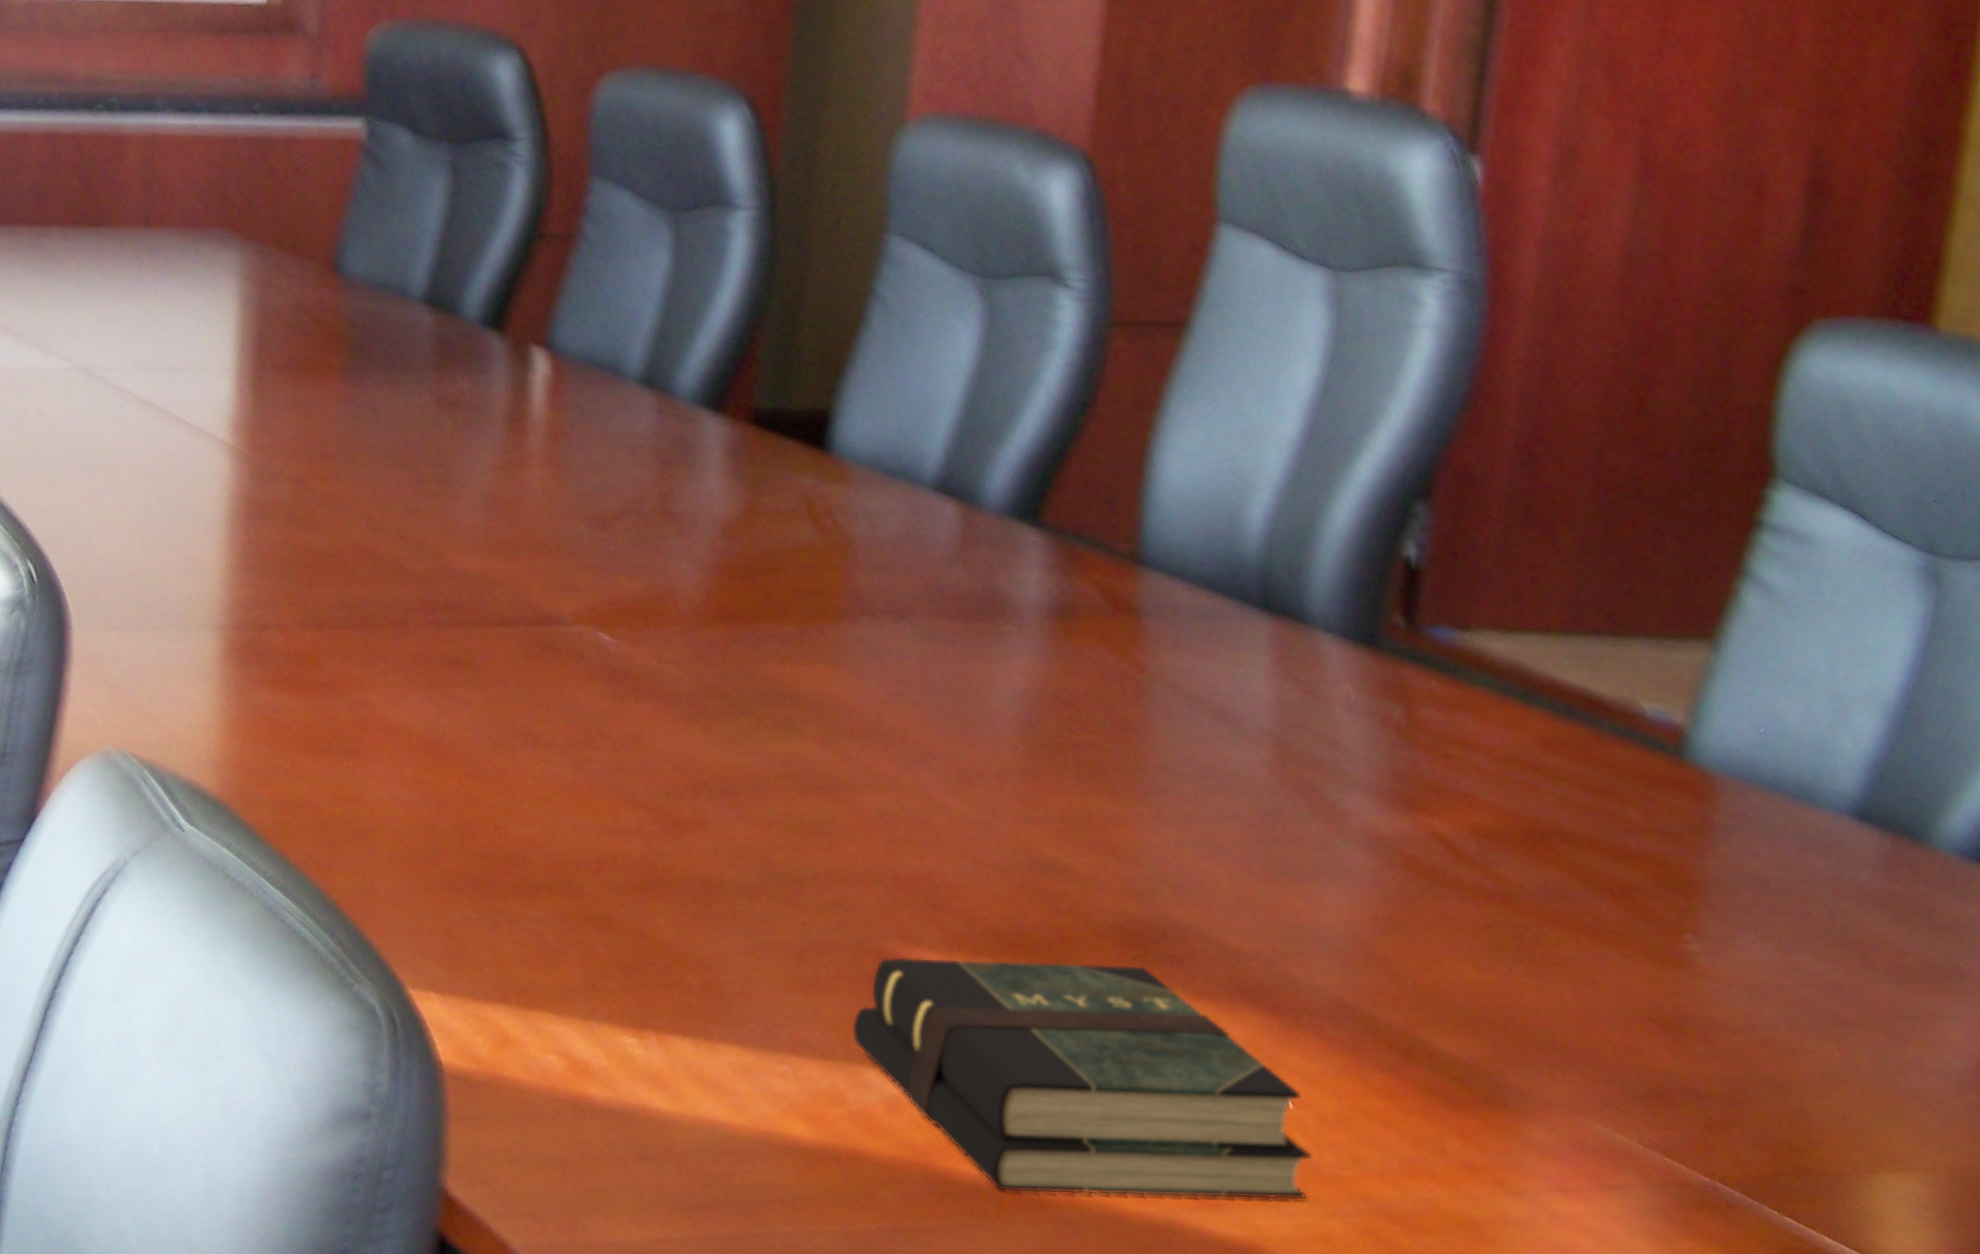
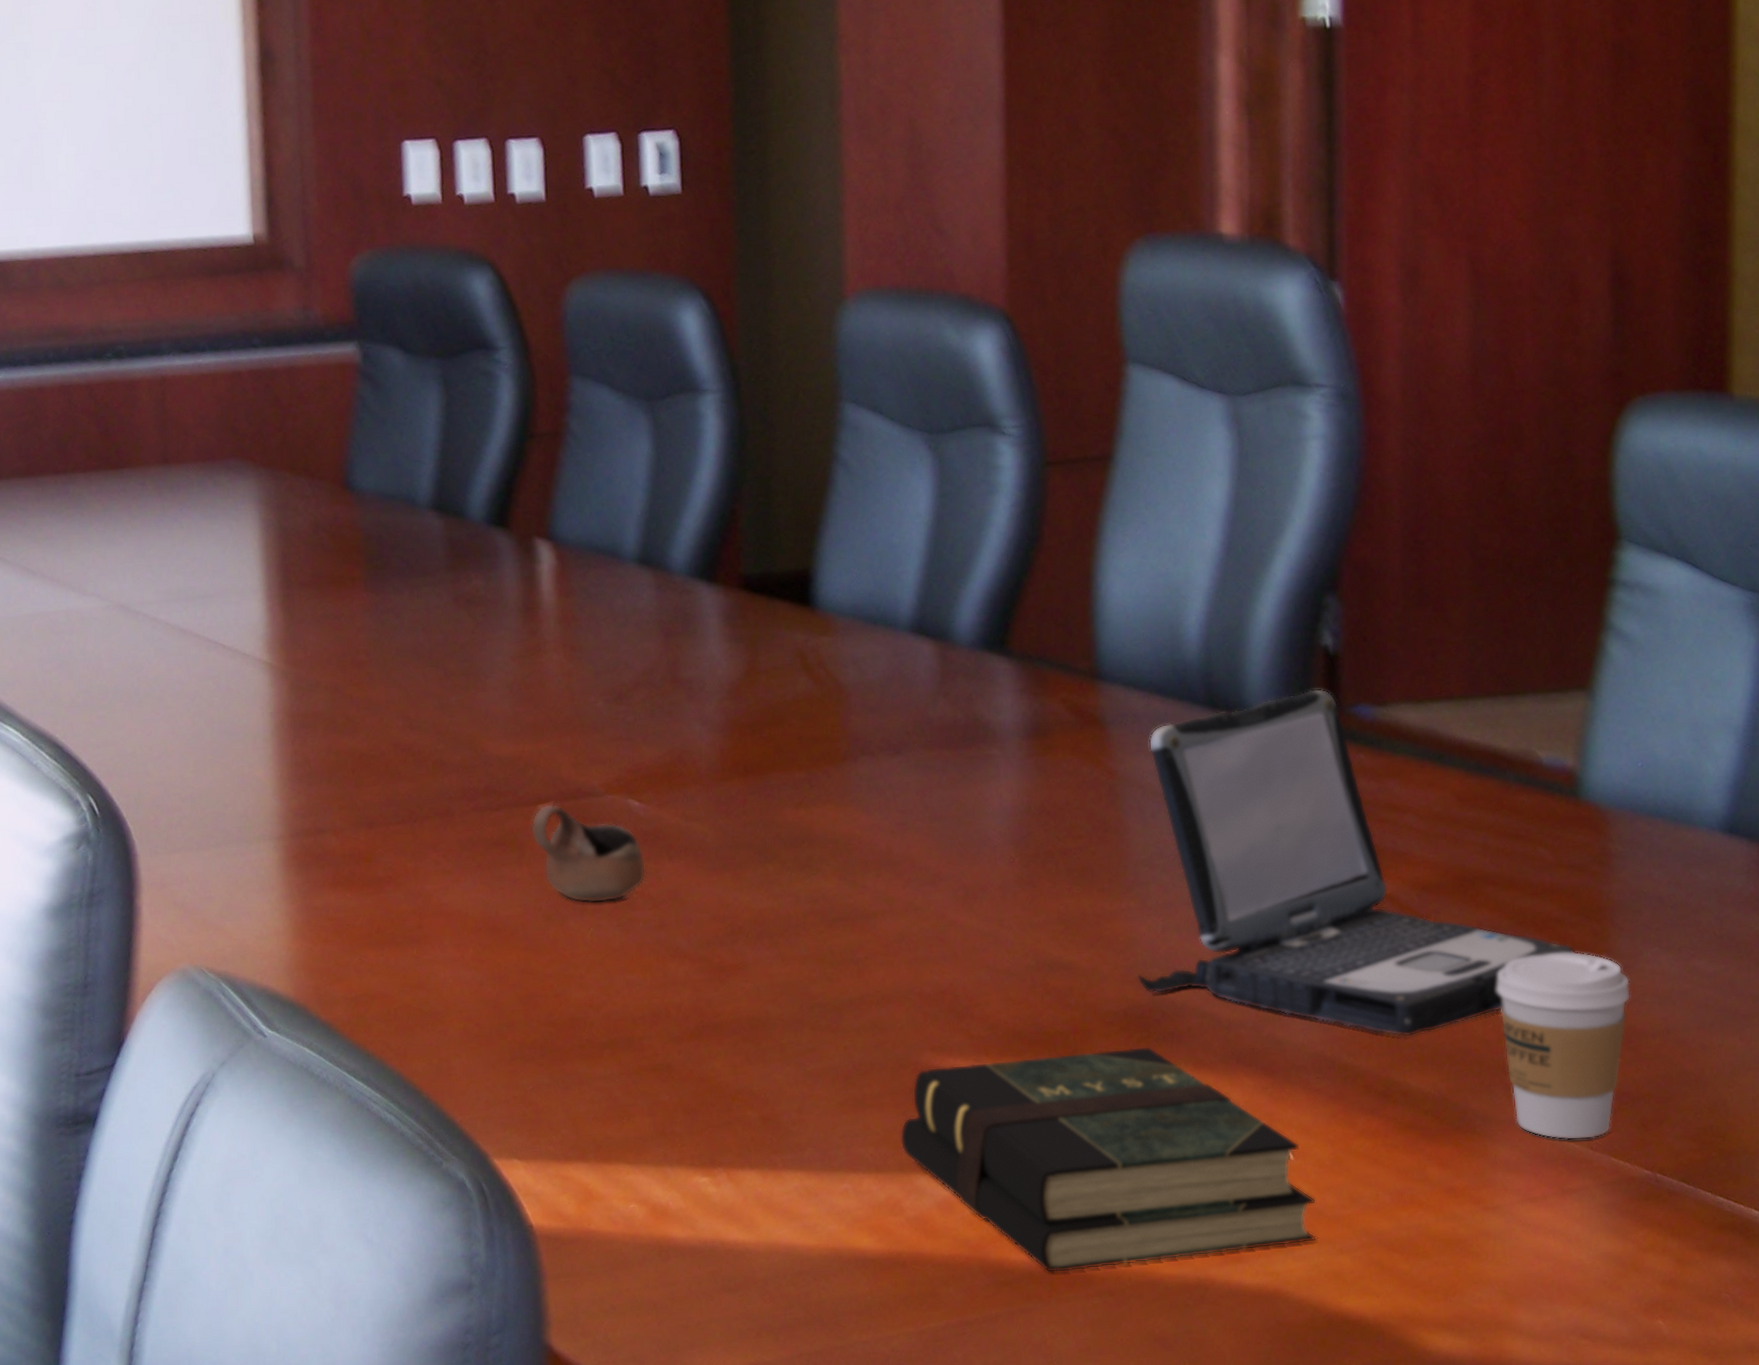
cup: none [489,627,610,738] -> present [530,804,647,904]
laptop: none [1140,602,1655,995] -> present [1137,688,1575,1037]
coffee cup: none [1554,924,1715,1134] -> present [1497,951,1631,1140]

